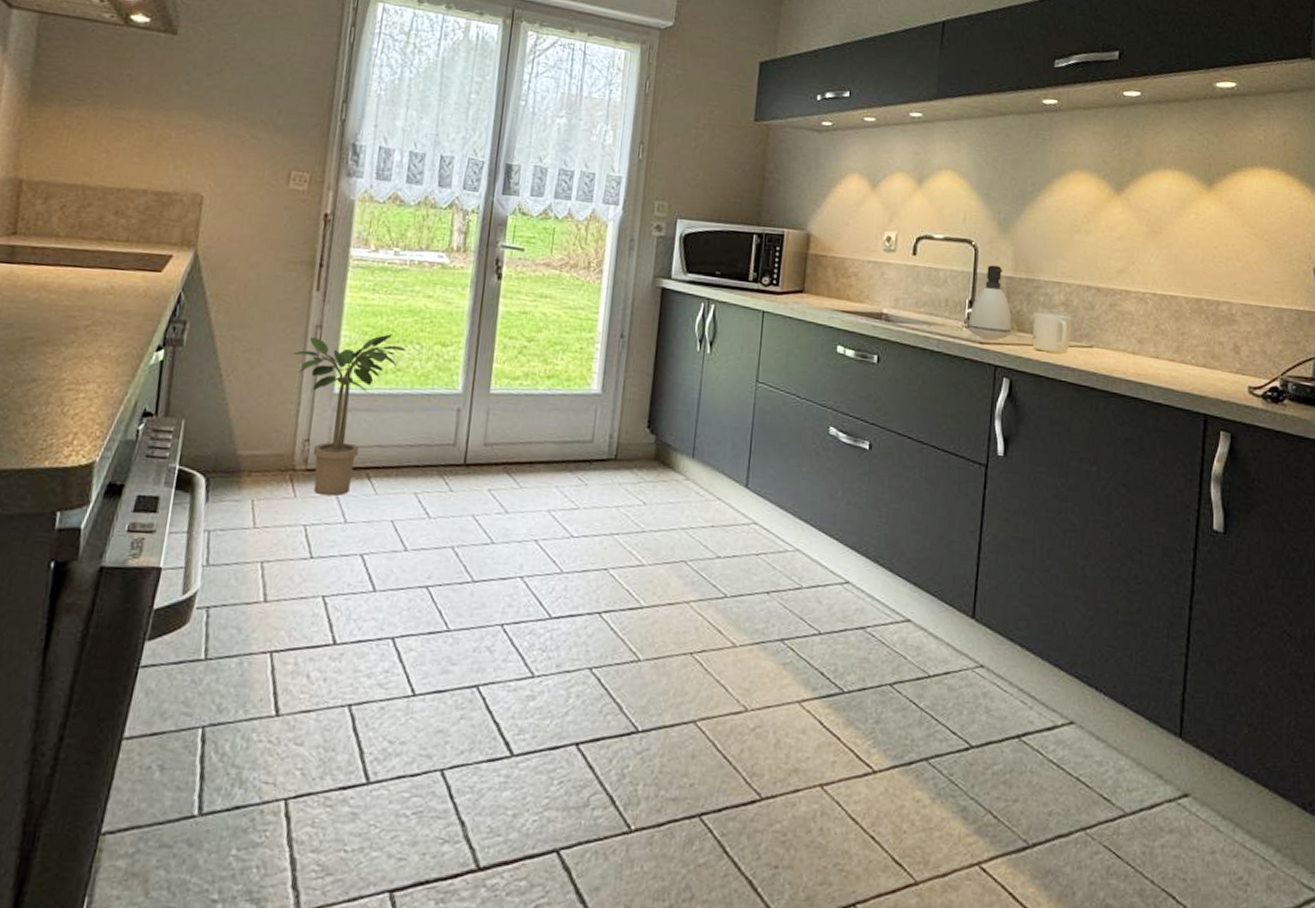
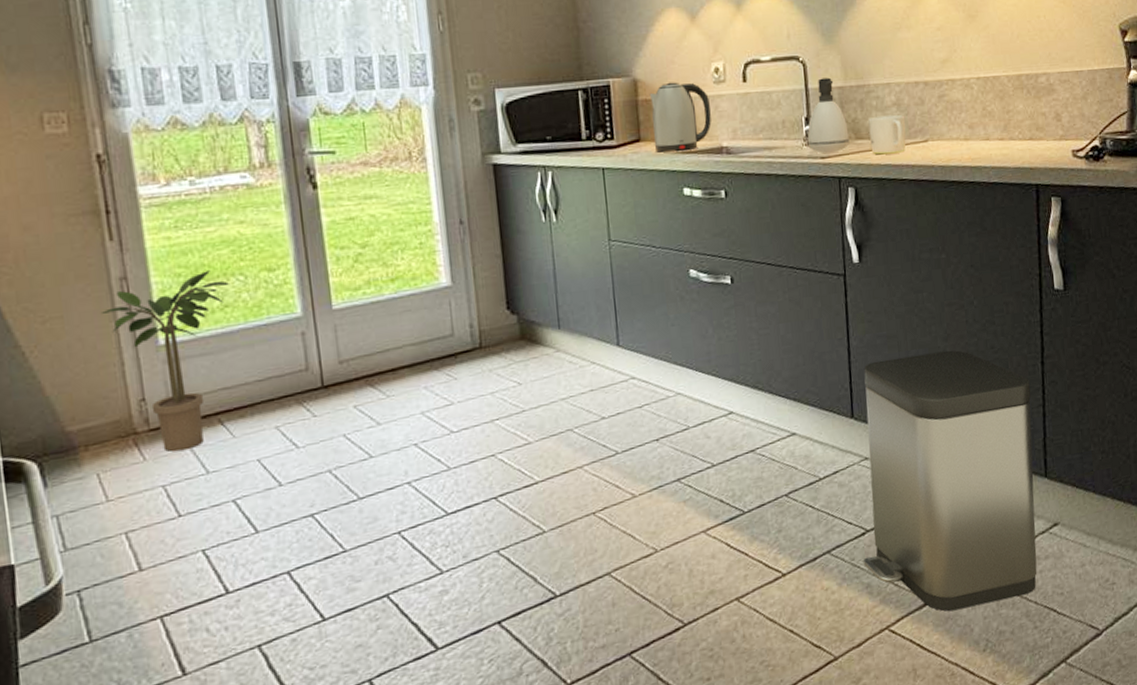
kettle: none [816,242,877,310] -> present [649,82,712,153]
pedal bin: none [962,563,1175,868] -> present [863,350,1037,611]

